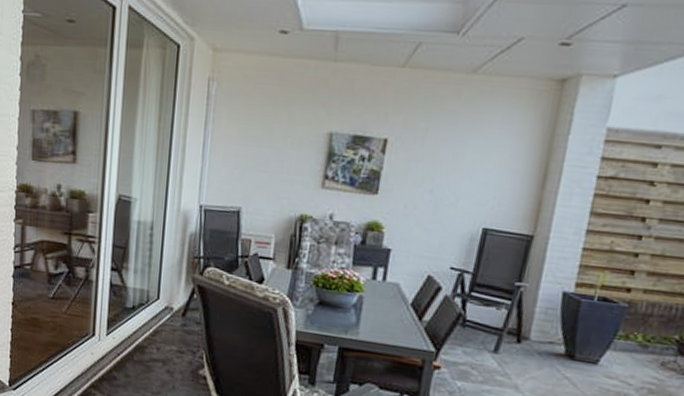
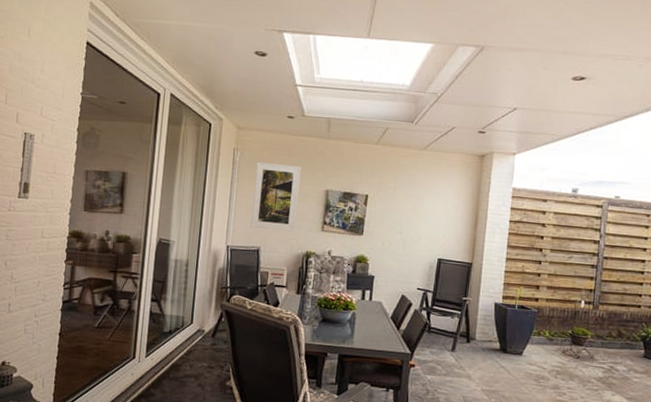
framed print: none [229,94,297,189] -> present [251,161,301,232]

